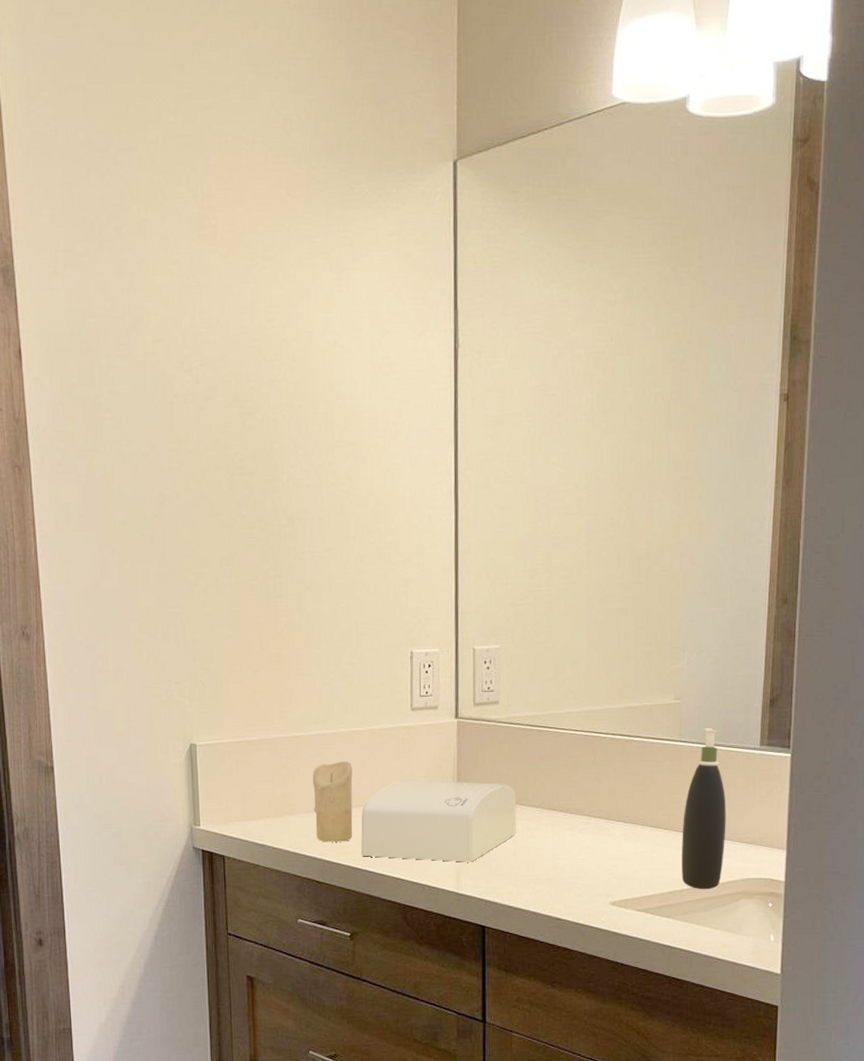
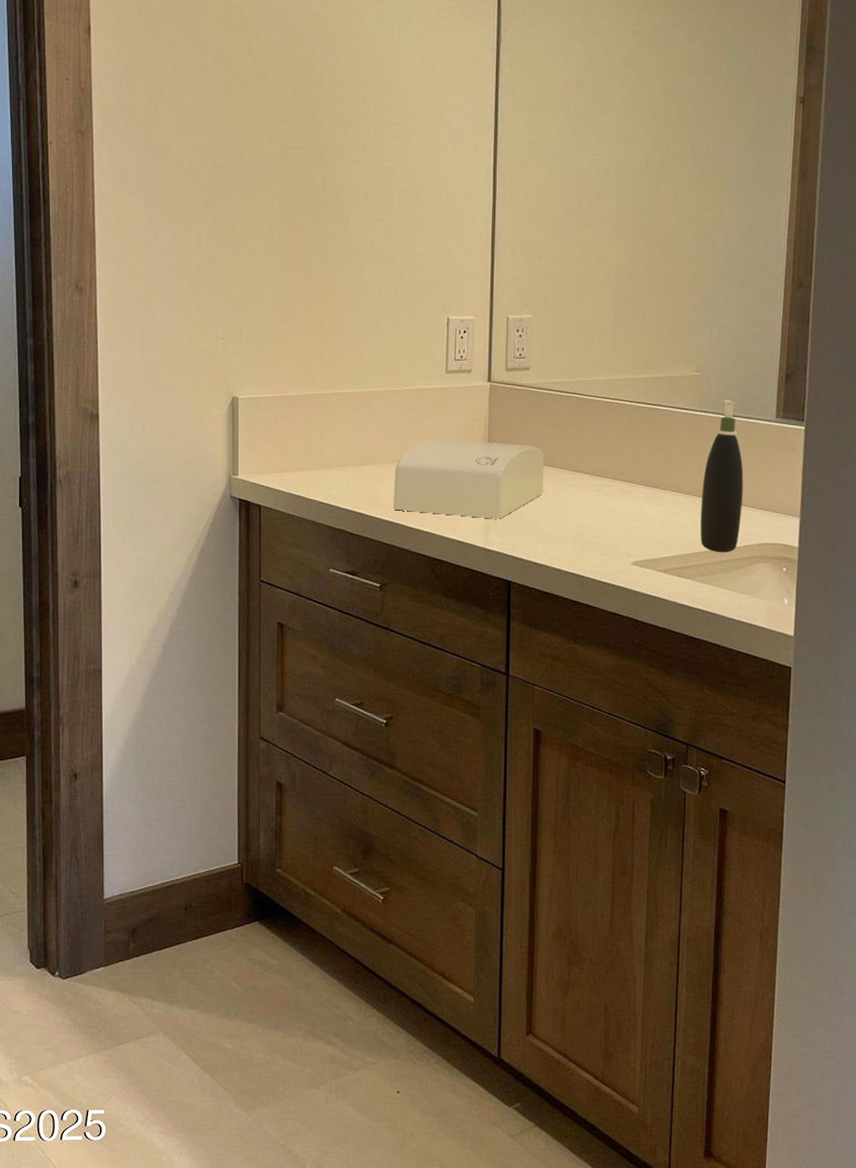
candle: present [312,761,353,842] -> none [349,418,388,496]

